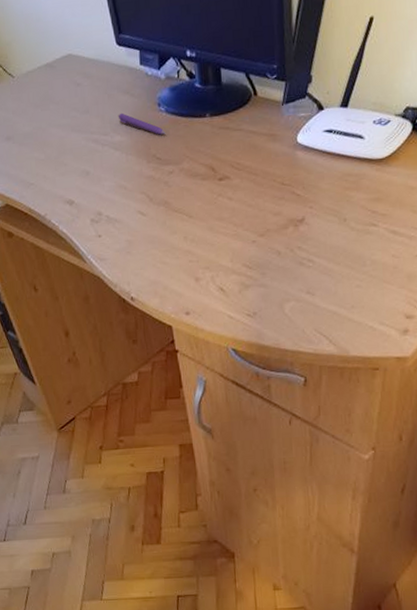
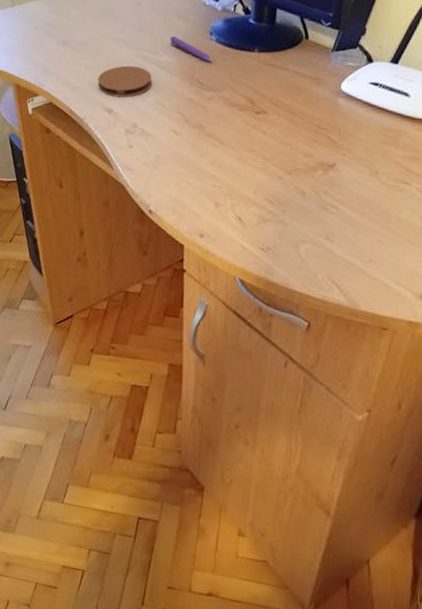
coaster: none [51,151,109,188] -> present [97,65,153,98]

